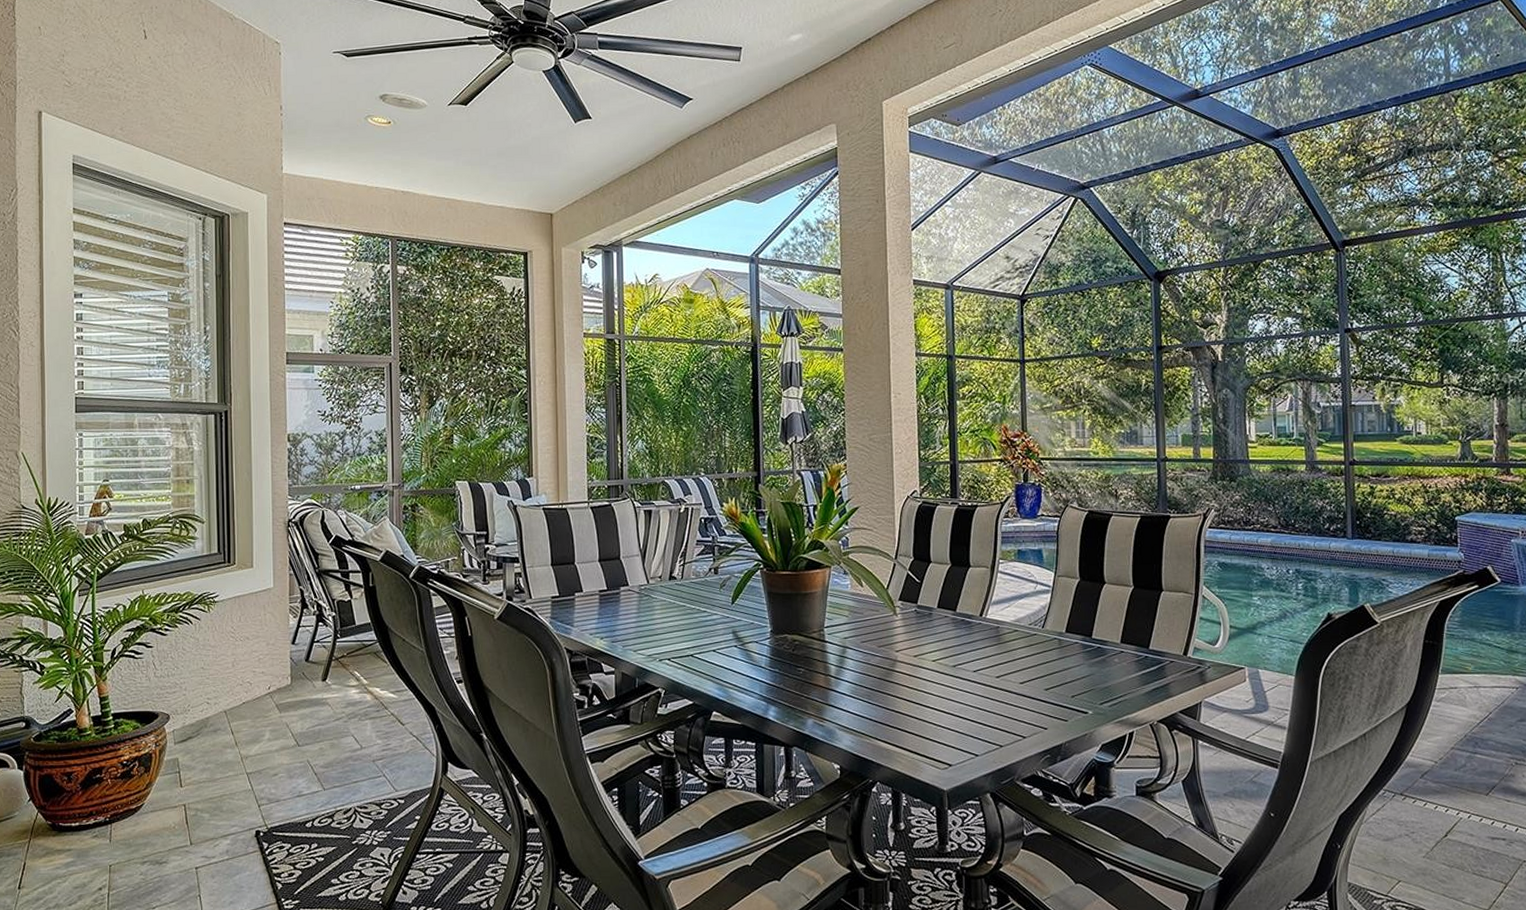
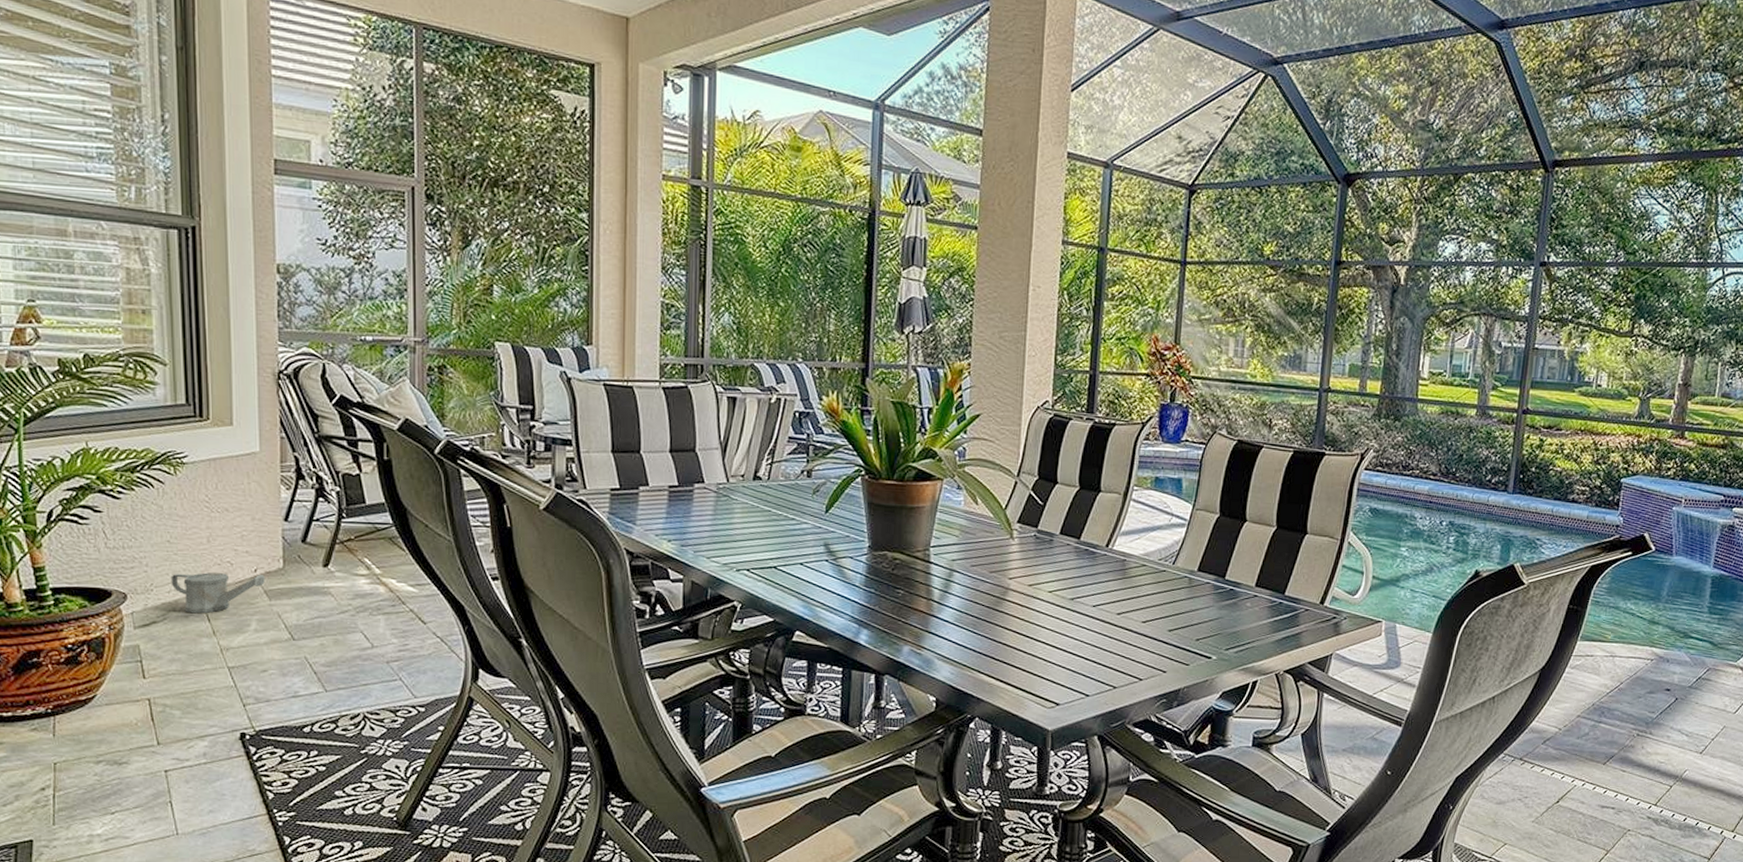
watering can: none [203,691,276,728] -> present [170,572,265,614]

